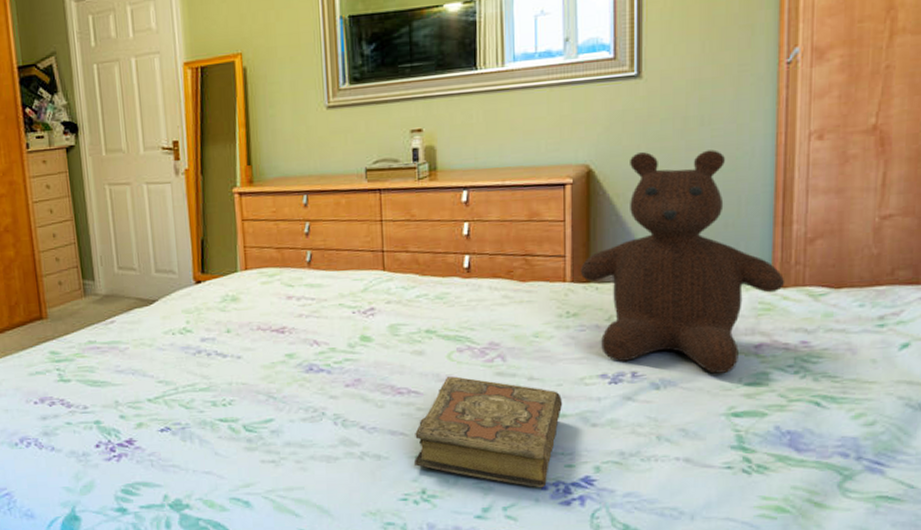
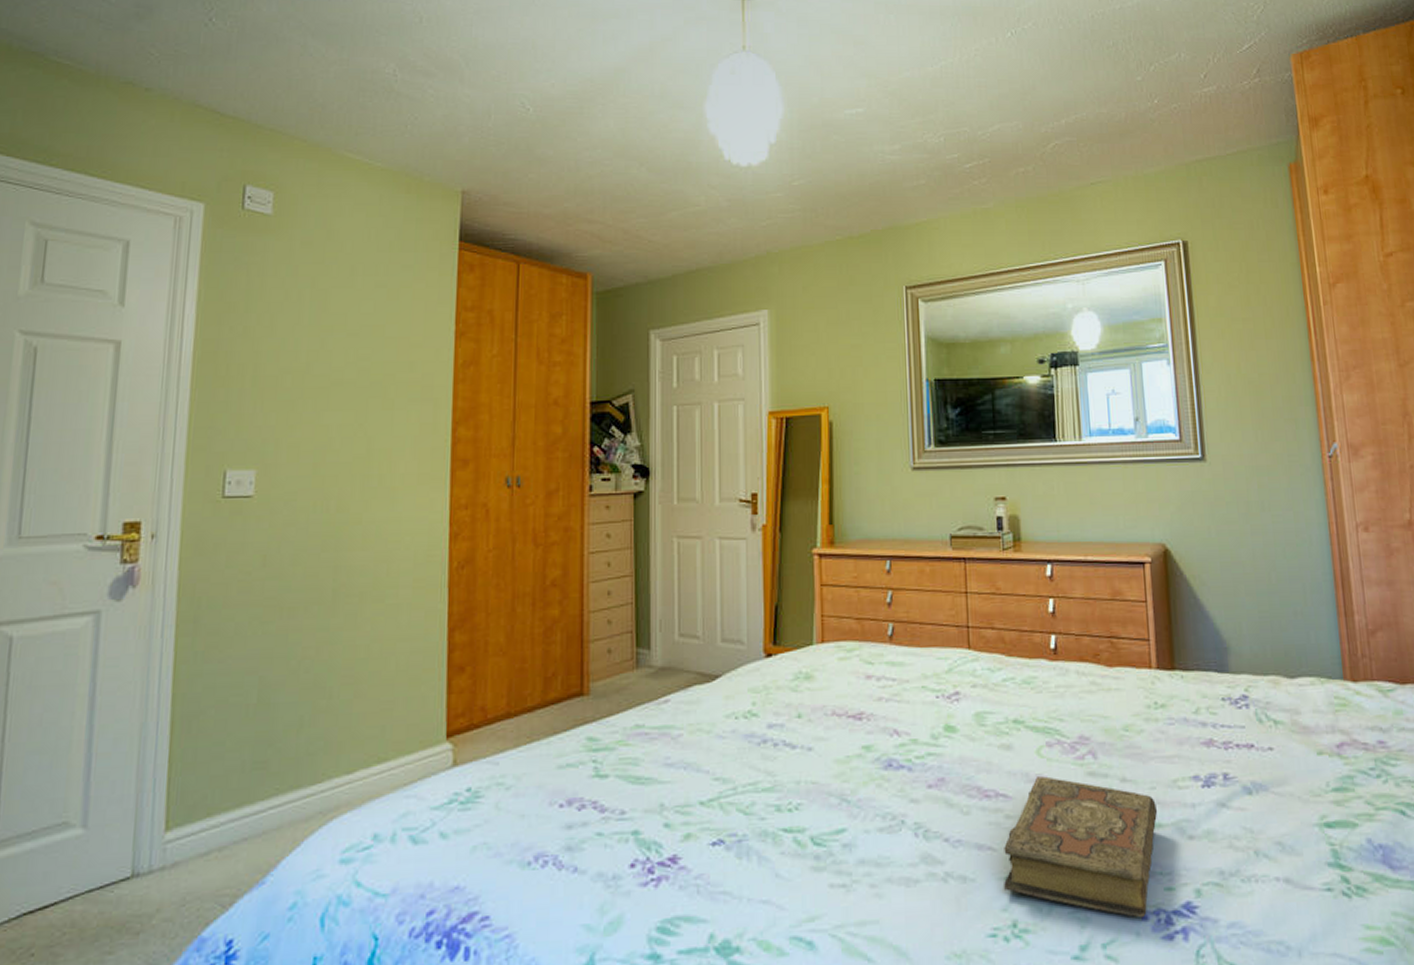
teddy bear: present [580,149,785,375] -> none [1164,534,1356,778]

